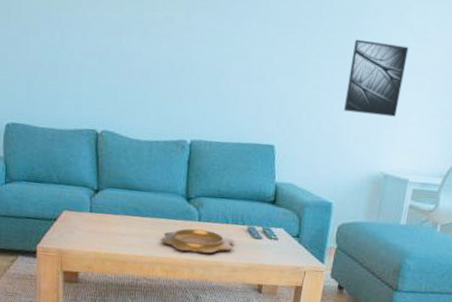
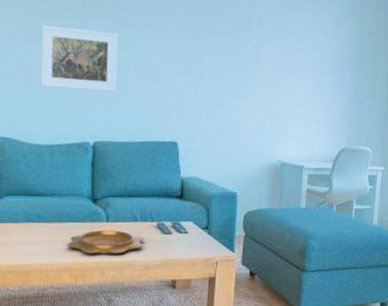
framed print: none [142,16,222,90] -> present [40,25,118,92]
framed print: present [344,39,409,117] -> none [239,42,291,110]

